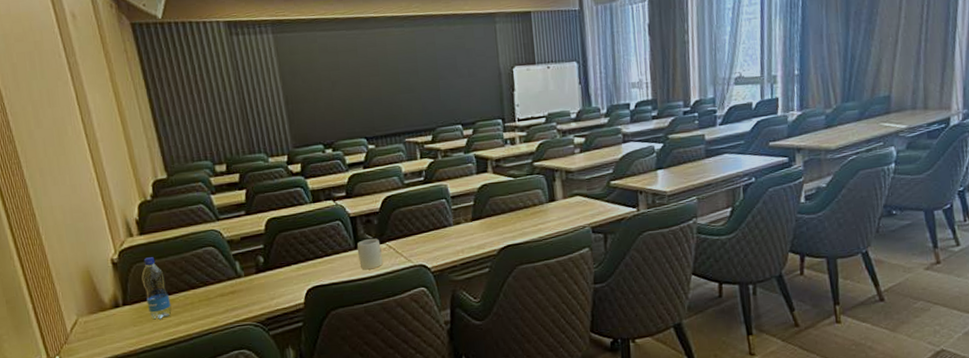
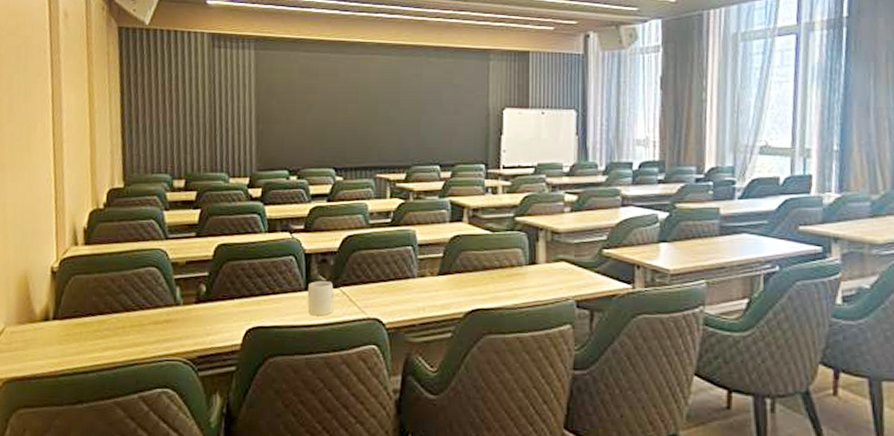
bottle: present [141,257,172,320] -> none [77,270,102,341]

